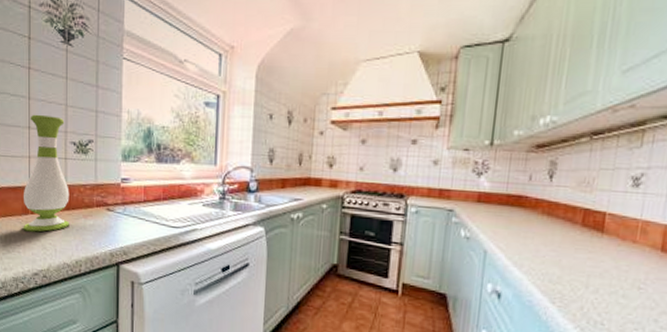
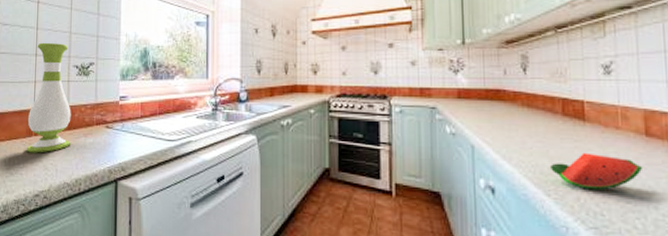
watermelon: none [560,264,652,301] -> present [551,152,644,190]

